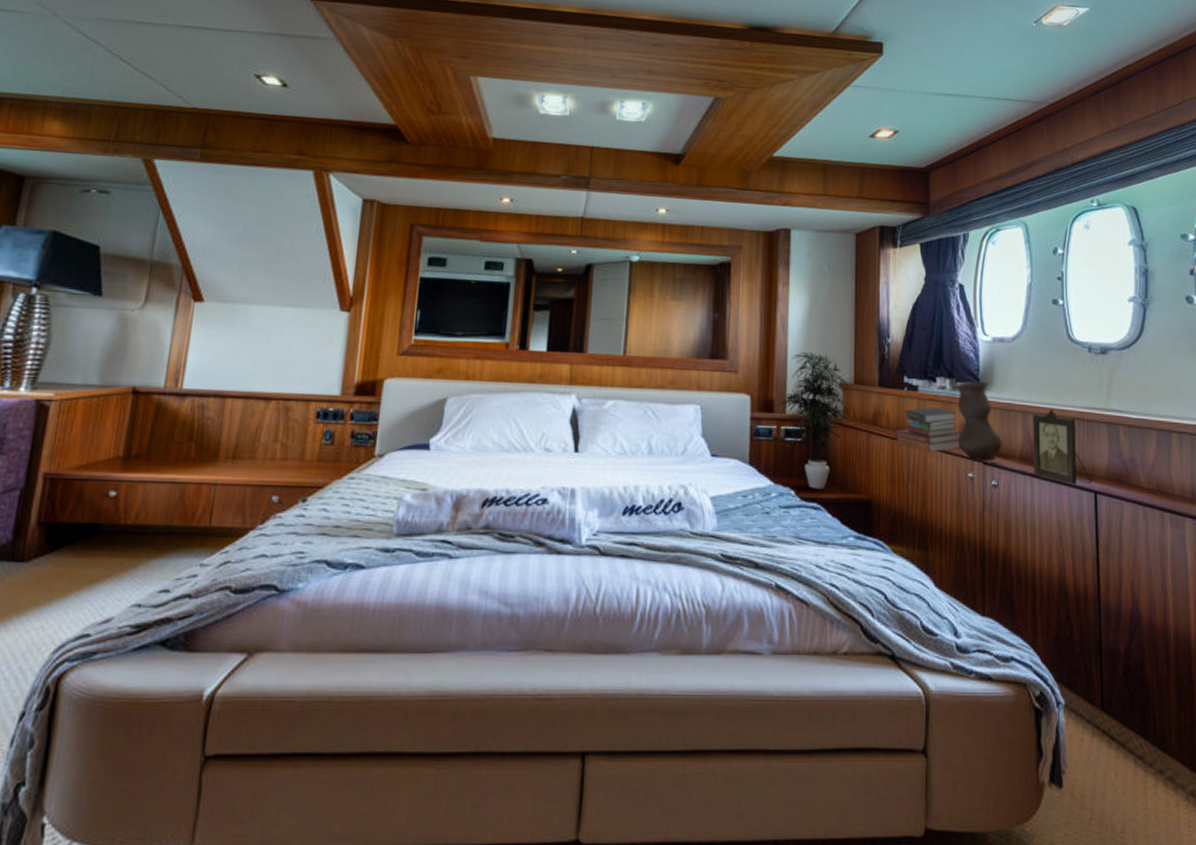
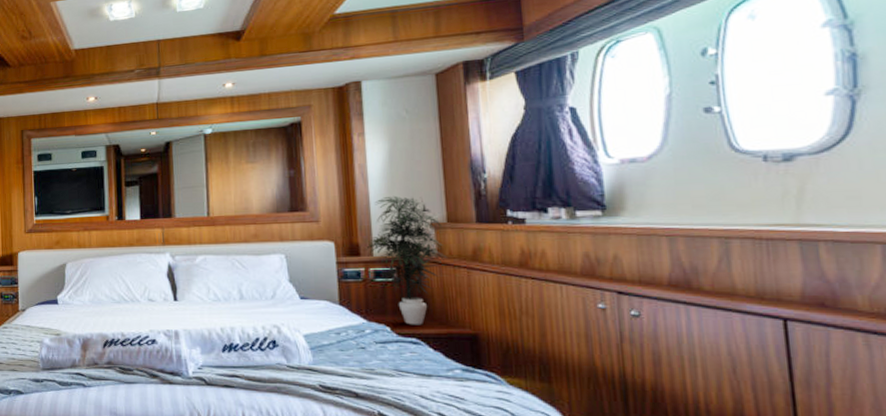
books: present [894,407,962,453] -> none [500,238,587,285]
vase: present [952,381,1002,462] -> none [569,206,642,291]
photo frame: present [1032,409,1092,484] -> none [683,229,778,311]

